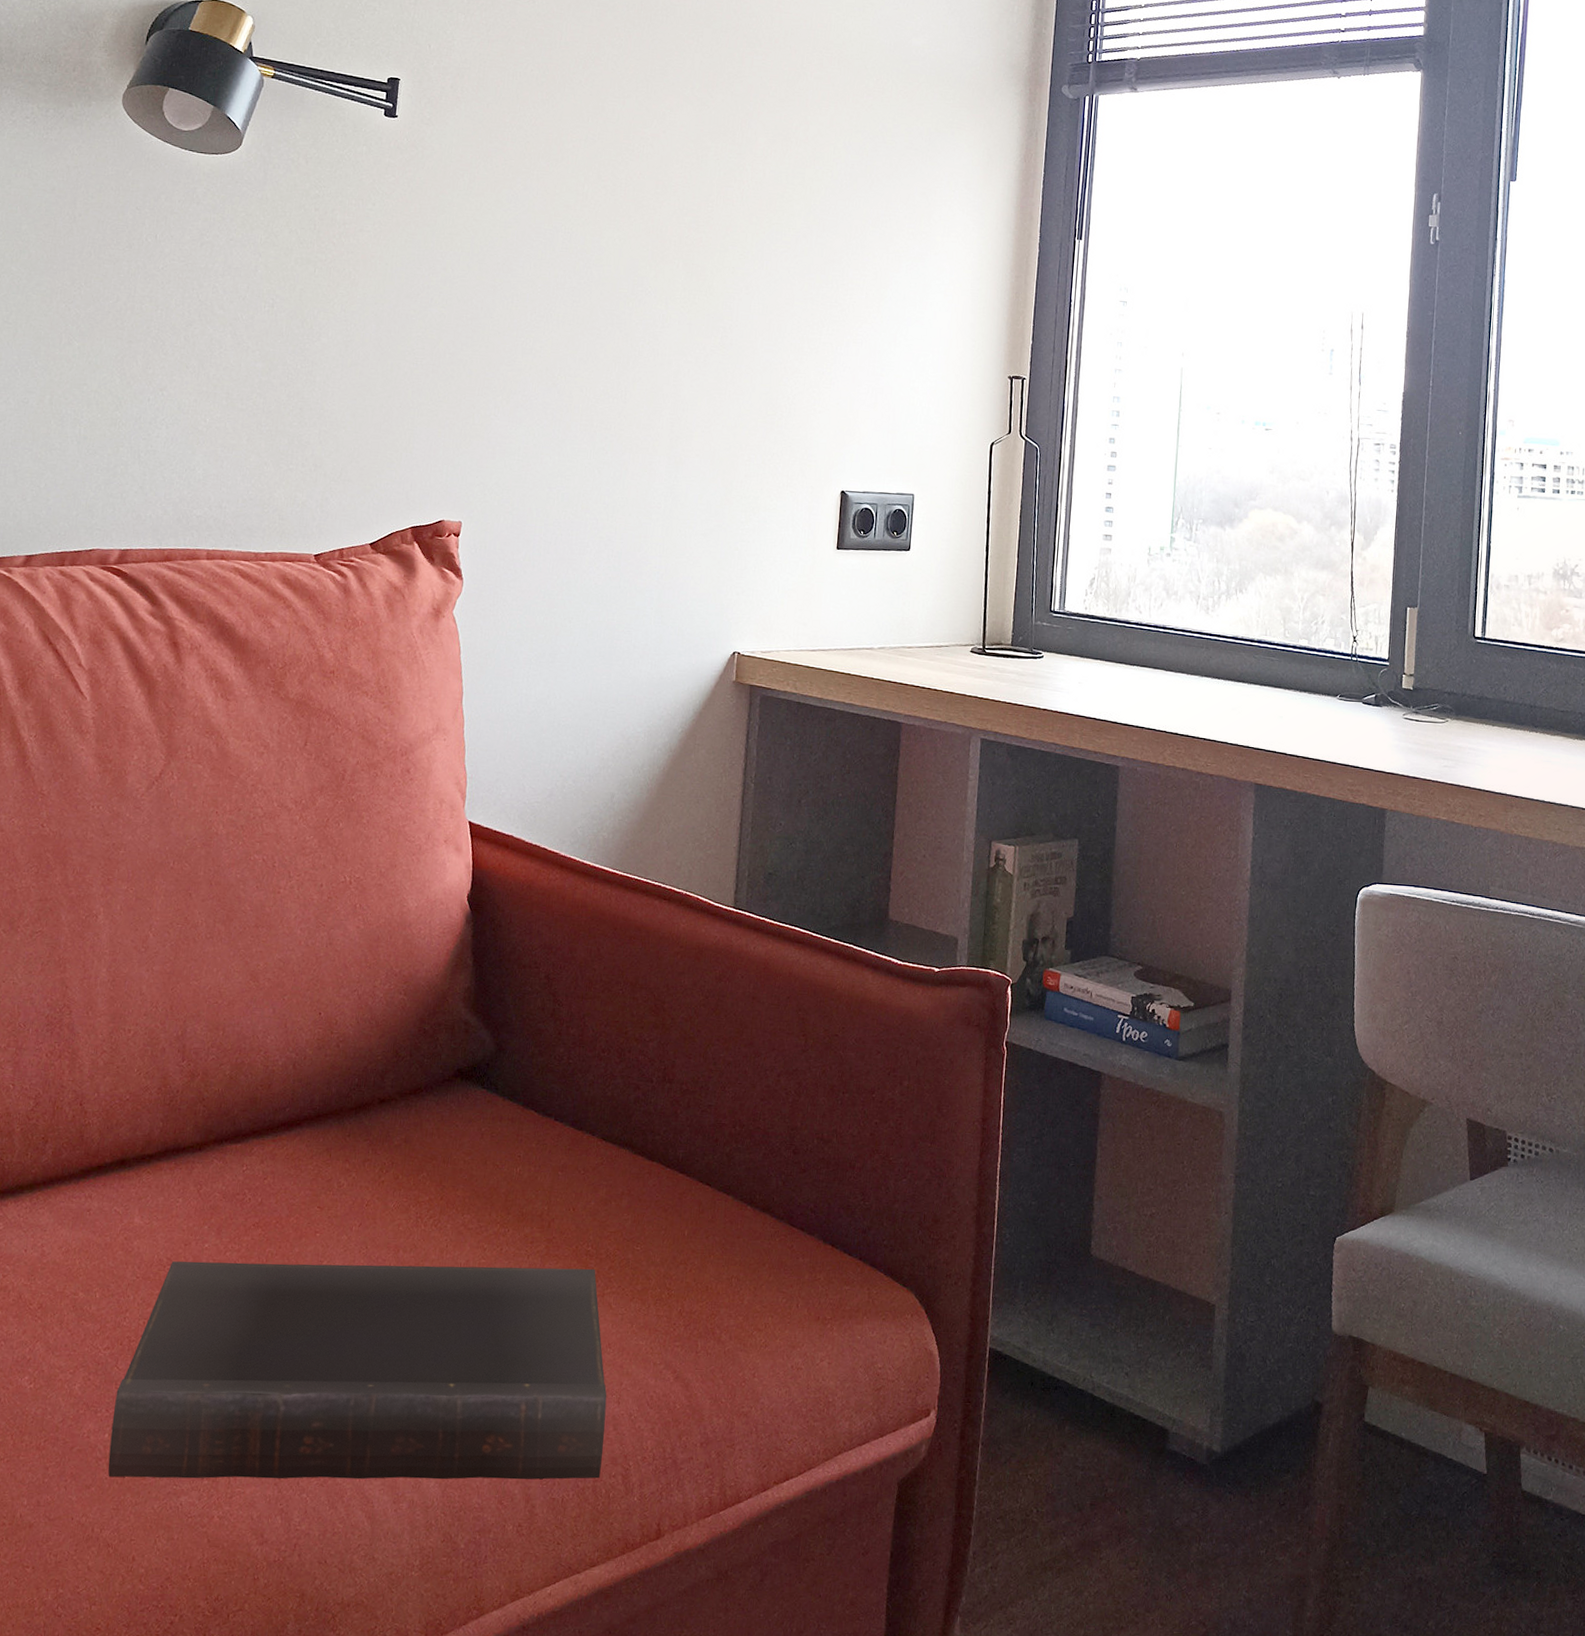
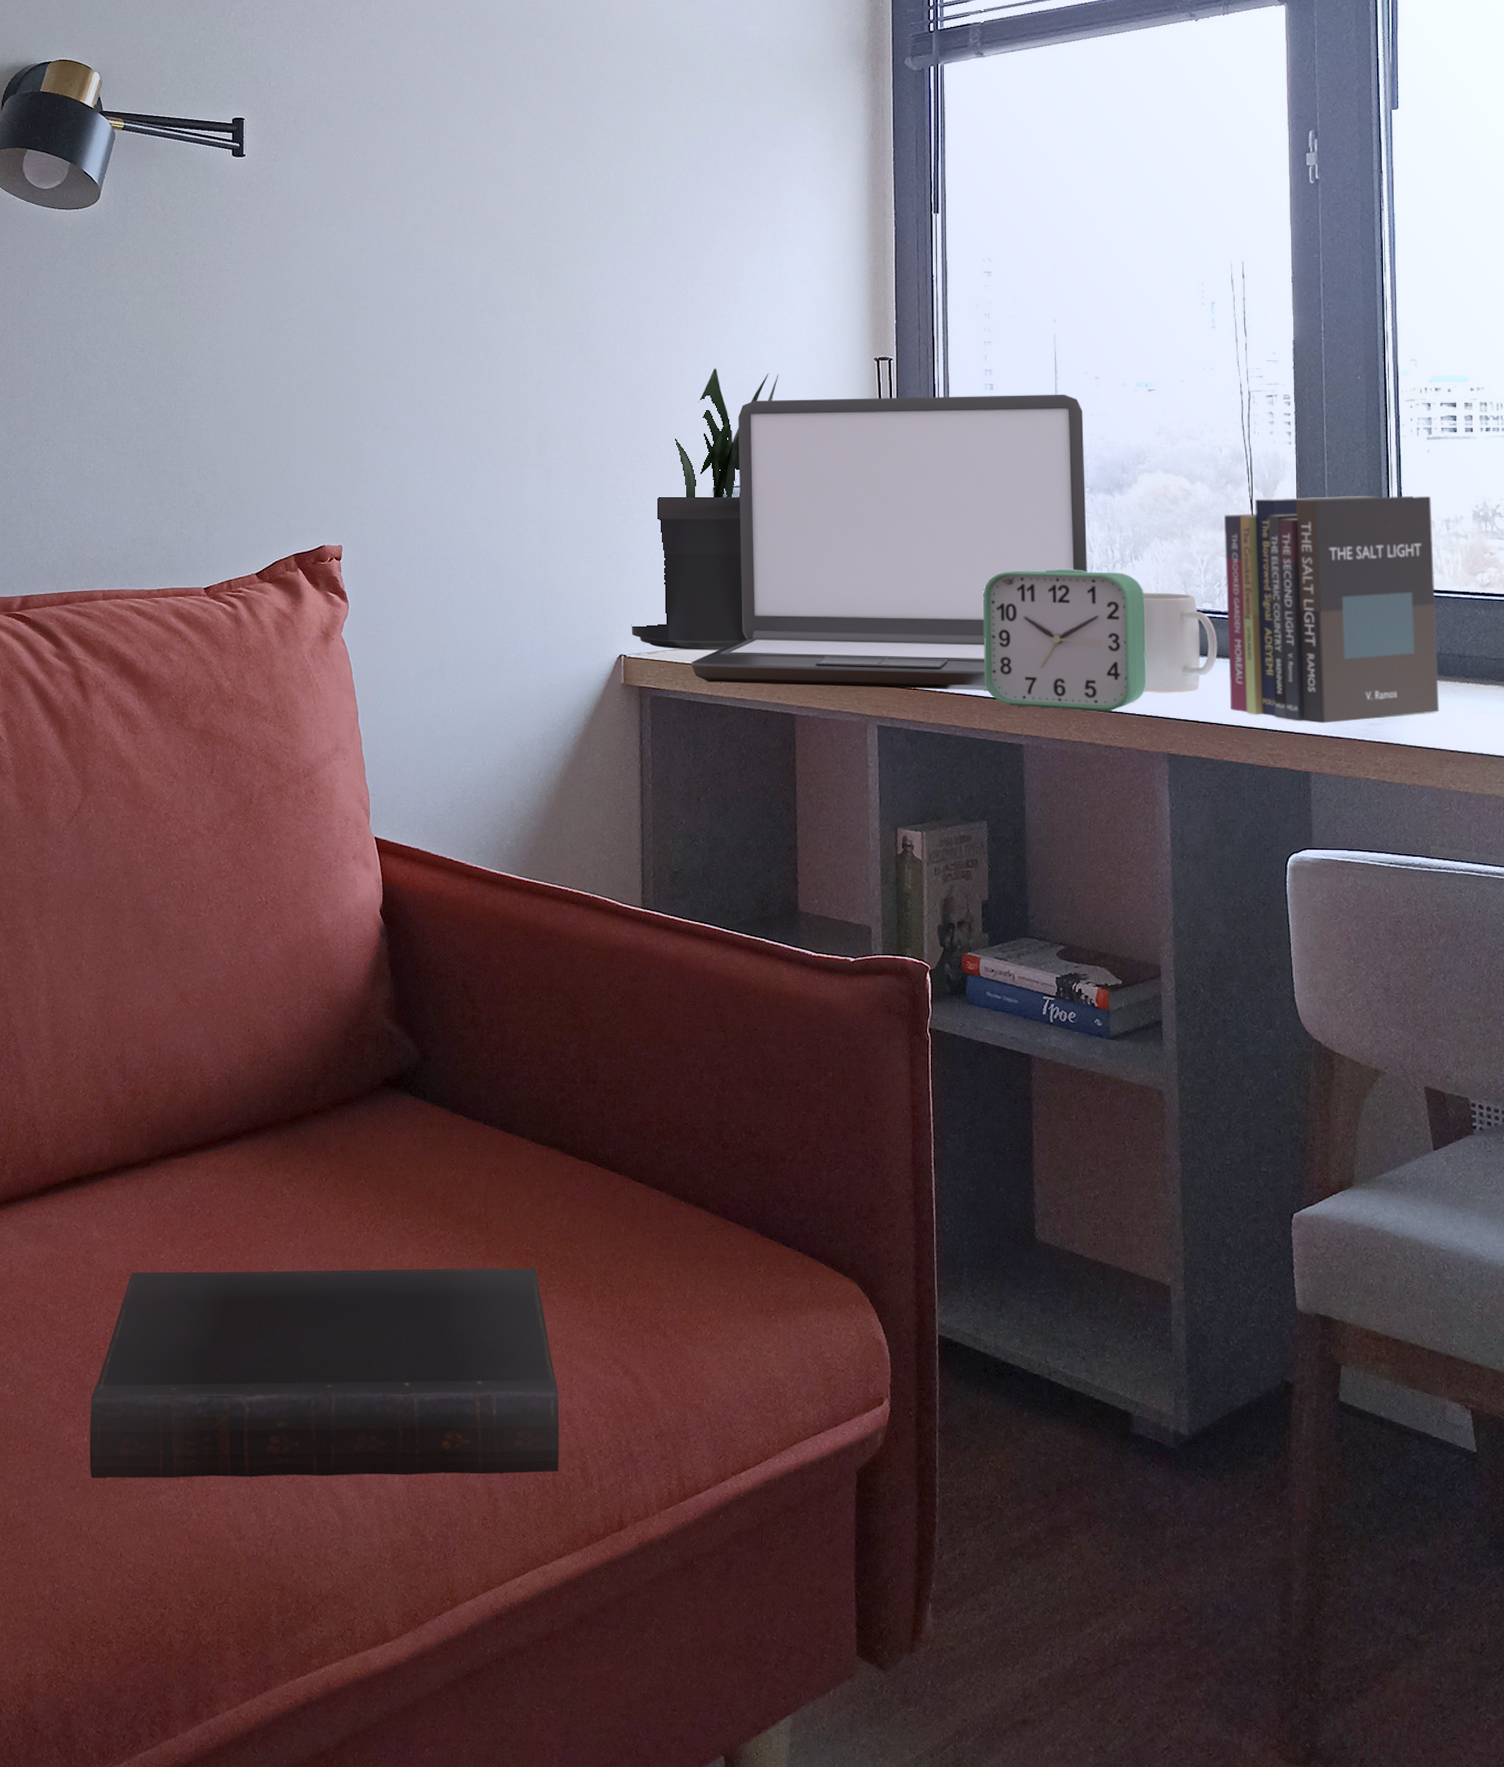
planter: none [747,373,915,654] -> present [631,368,779,650]
laptop: none [803,408,1203,711] -> present [690,394,1087,690]
alarm clock: none [1087,595,1246,739] -> present [983,569,1146,712]
mug: none [1237,626,1310,726] -> present [1143,593,1218,693]
books: none [1317,542,1517,763] -> present [1224,495,1439,724]

